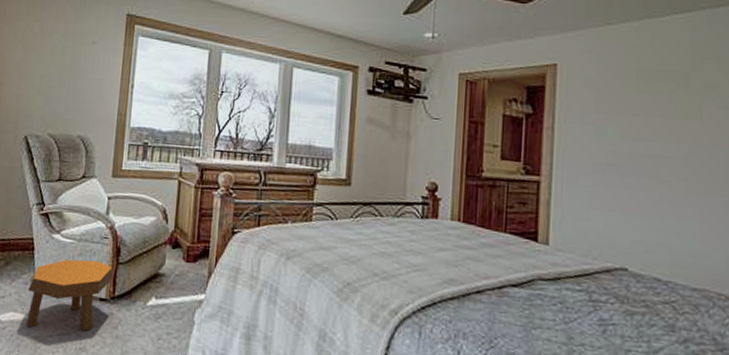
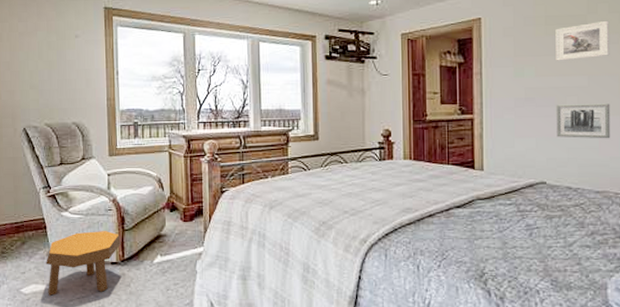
wall art: none [644,175,716,225] -> present [556,103,611,139]
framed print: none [648,80,719,125] -> present [555,20,610,61]

